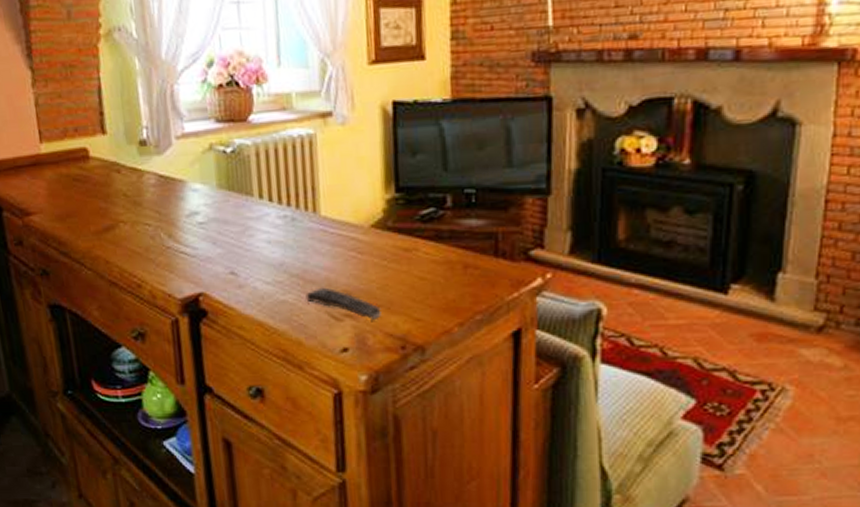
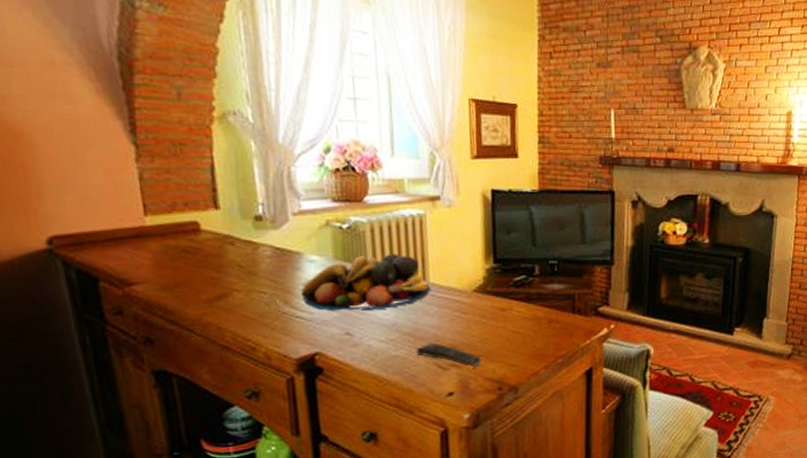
fruit bowl: none [185,181,323,248] -> present [301,254,431,311]

